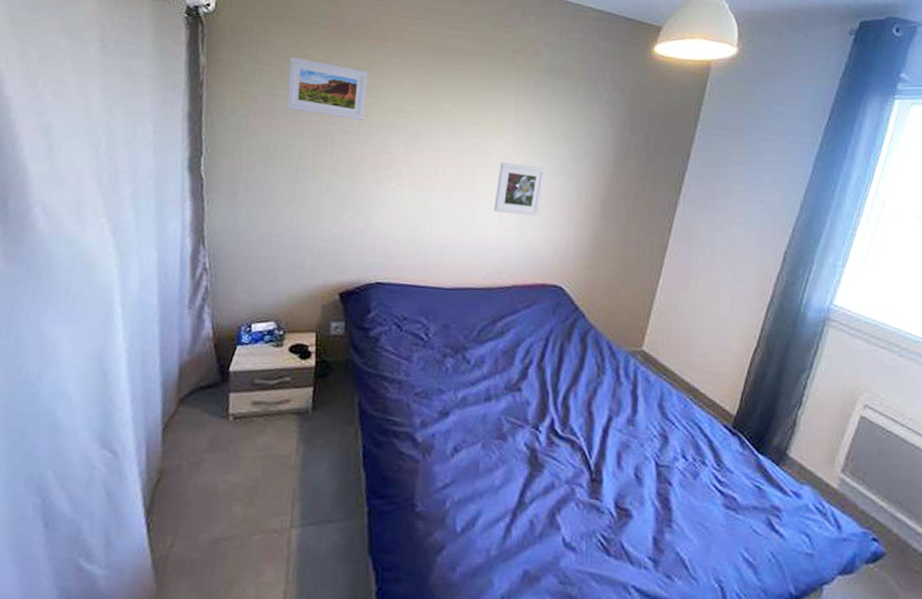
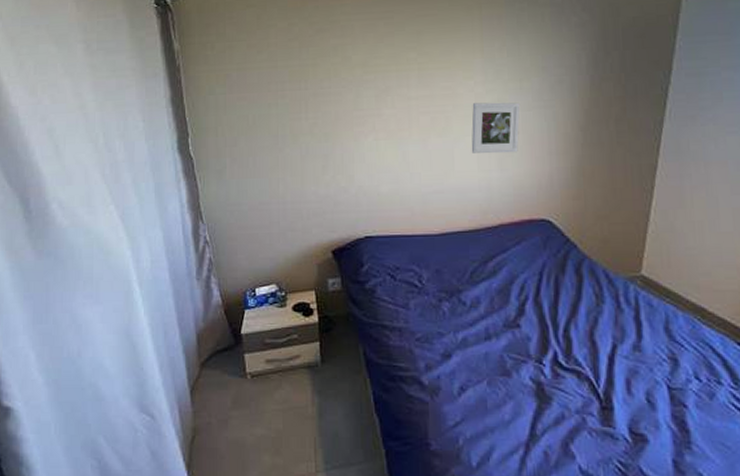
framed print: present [286,56,368,120] -> none [255,29,332,82]

